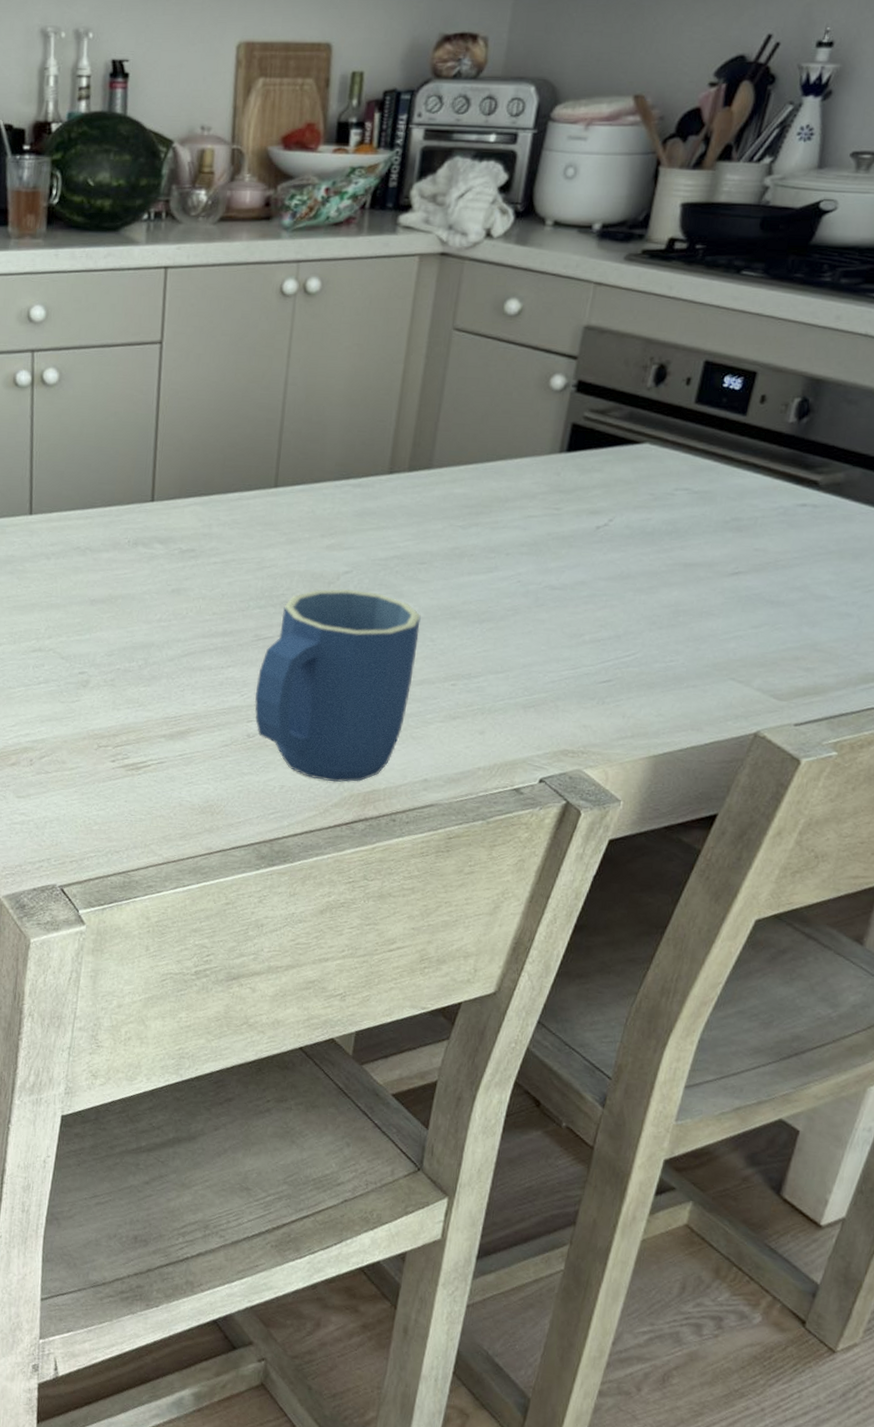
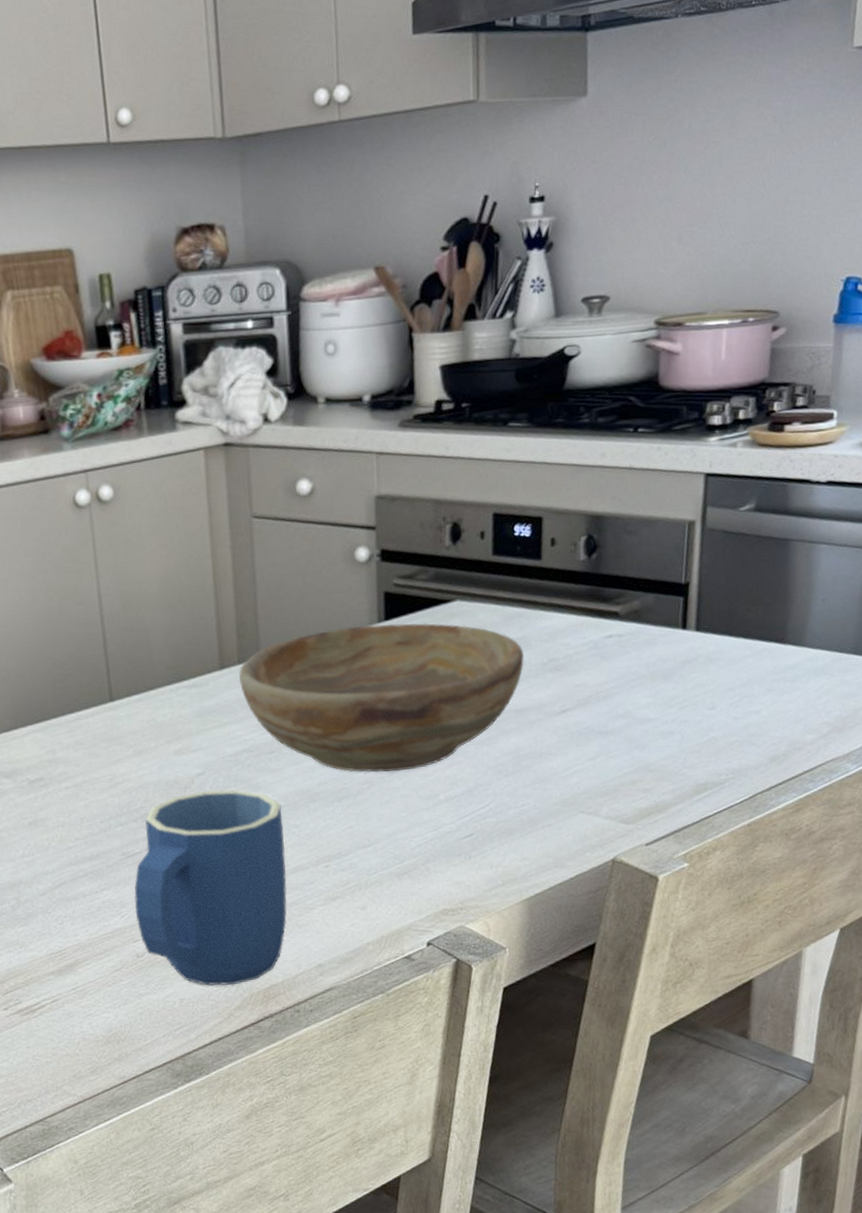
bowl: none [405,452,706,606] -> present [239,623,524,773]

